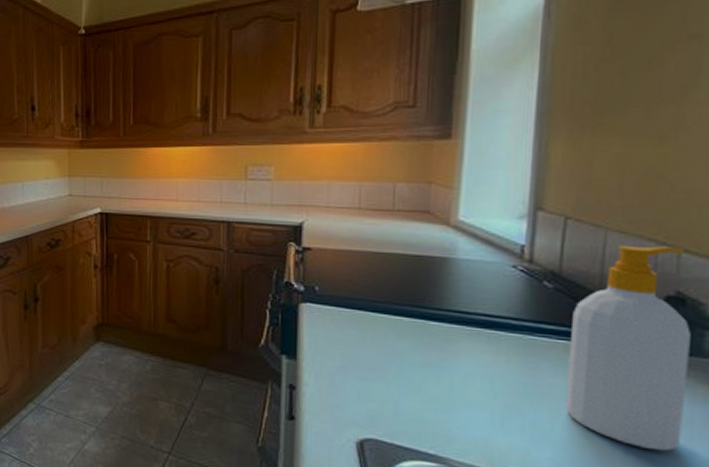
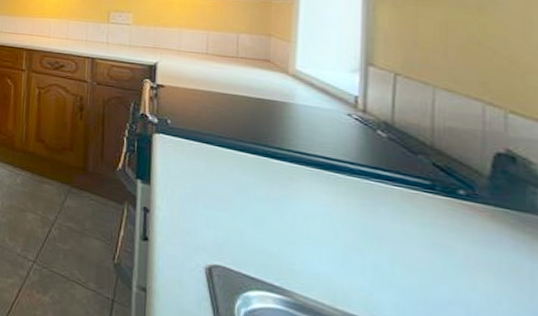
soap bottle: present [565,245,691,452] -> none [404,102,524,306]

